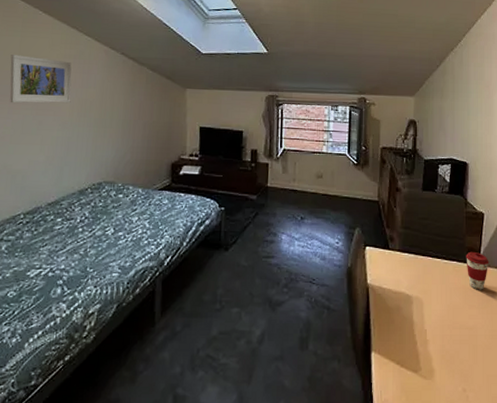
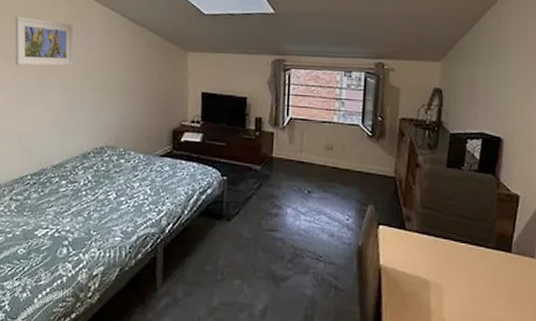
coffee cup: present [466,251,489,290] -> none [495,237,523,280]

